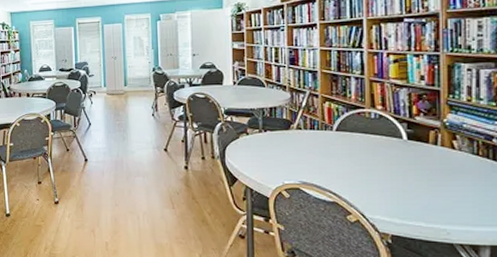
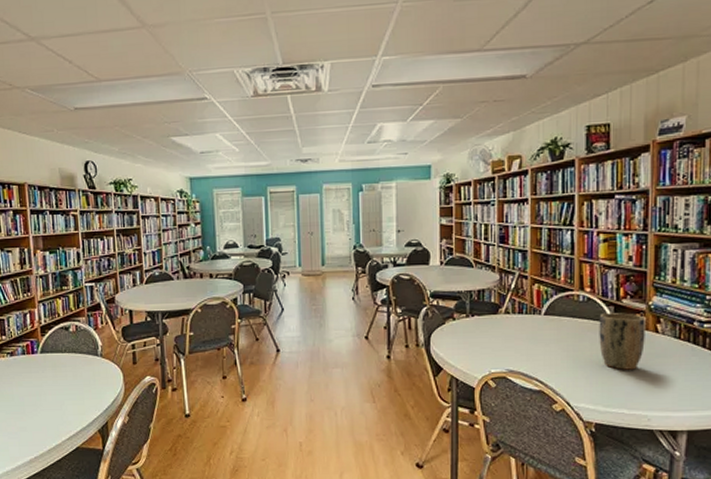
plant pot: none [392,129,441,184] -> present [599,313,645,370]

